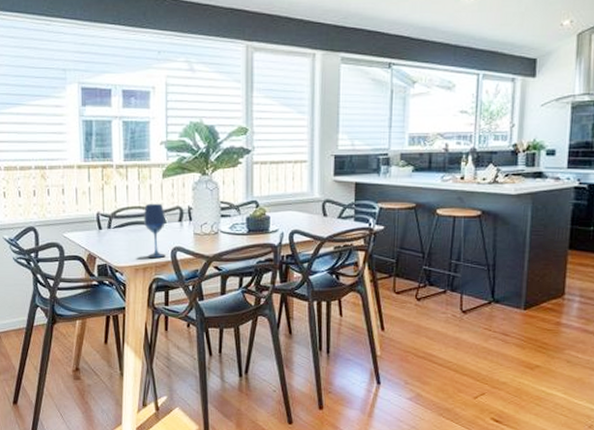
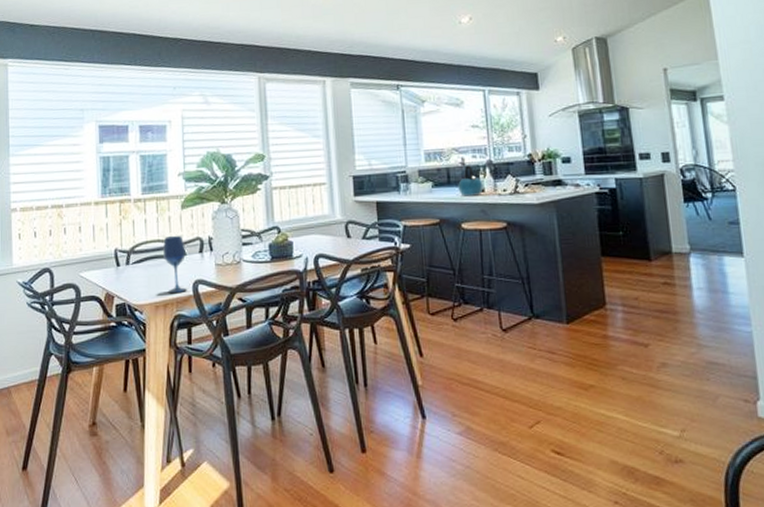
kettle: none [438,151,464,183] -> present [458,165,484,196]

